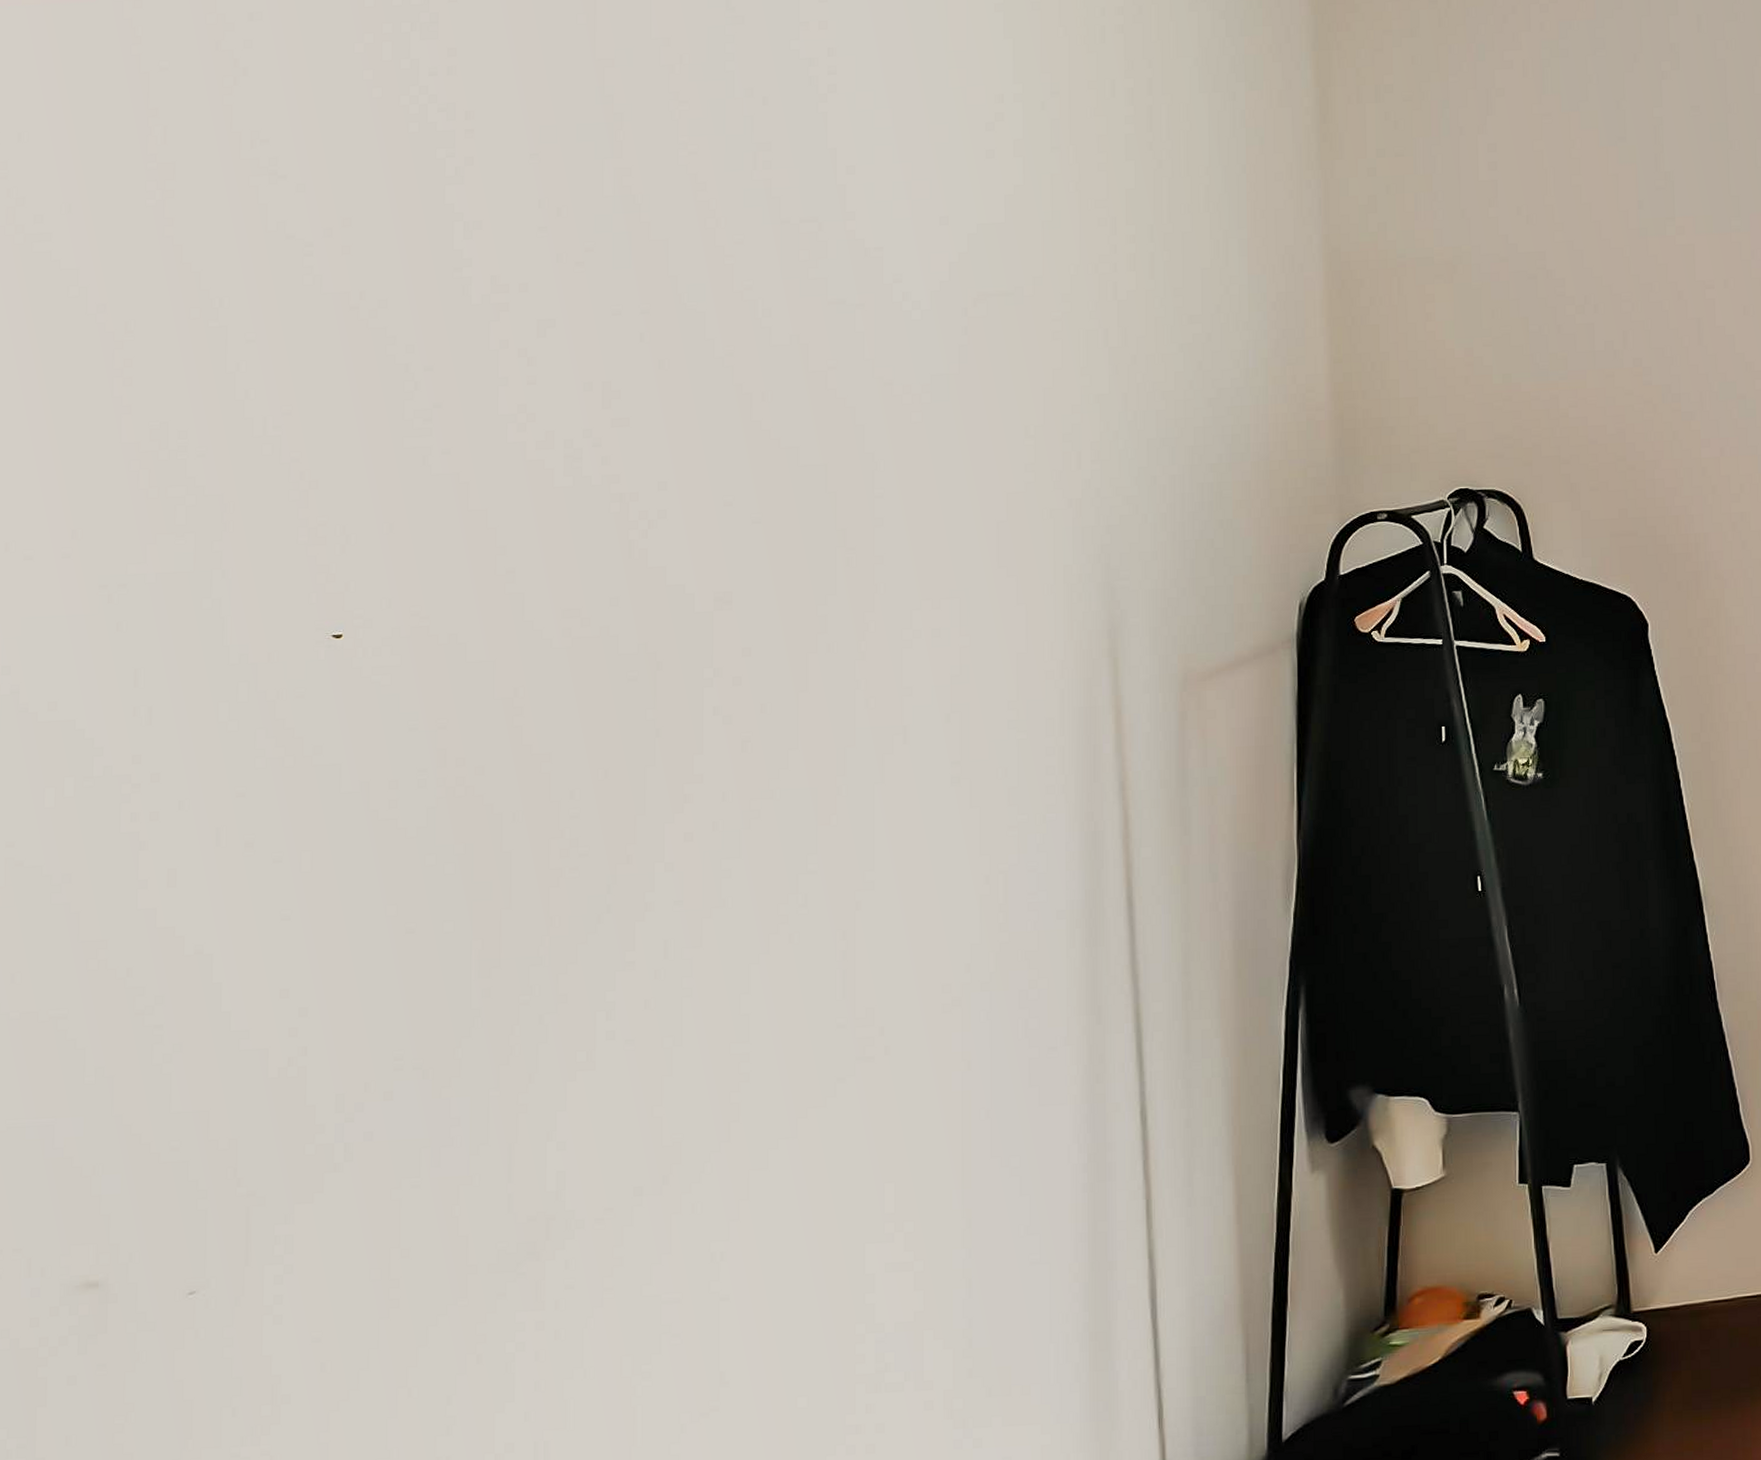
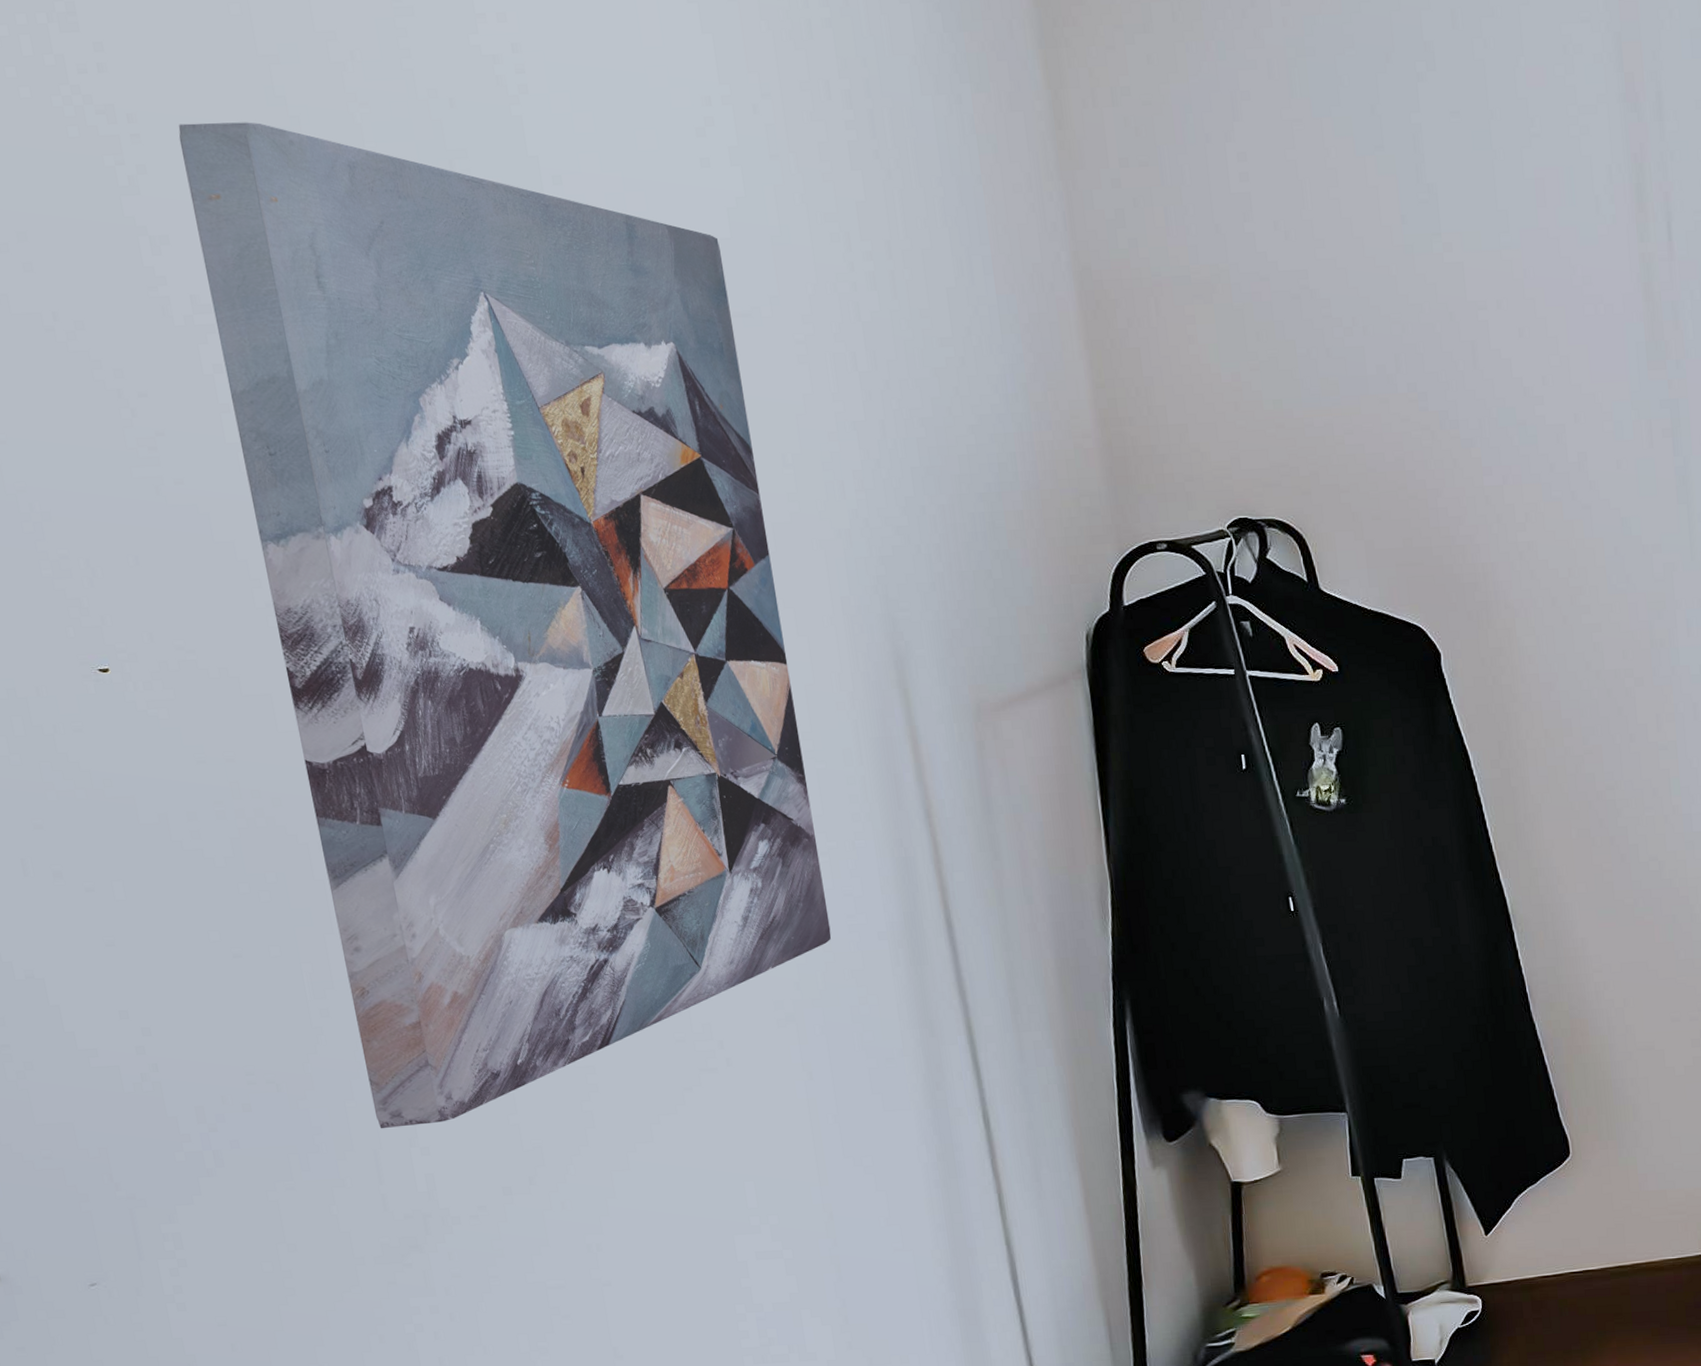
wall art: none [509,118,1010,1121] -> present [178,122,832,1129]

